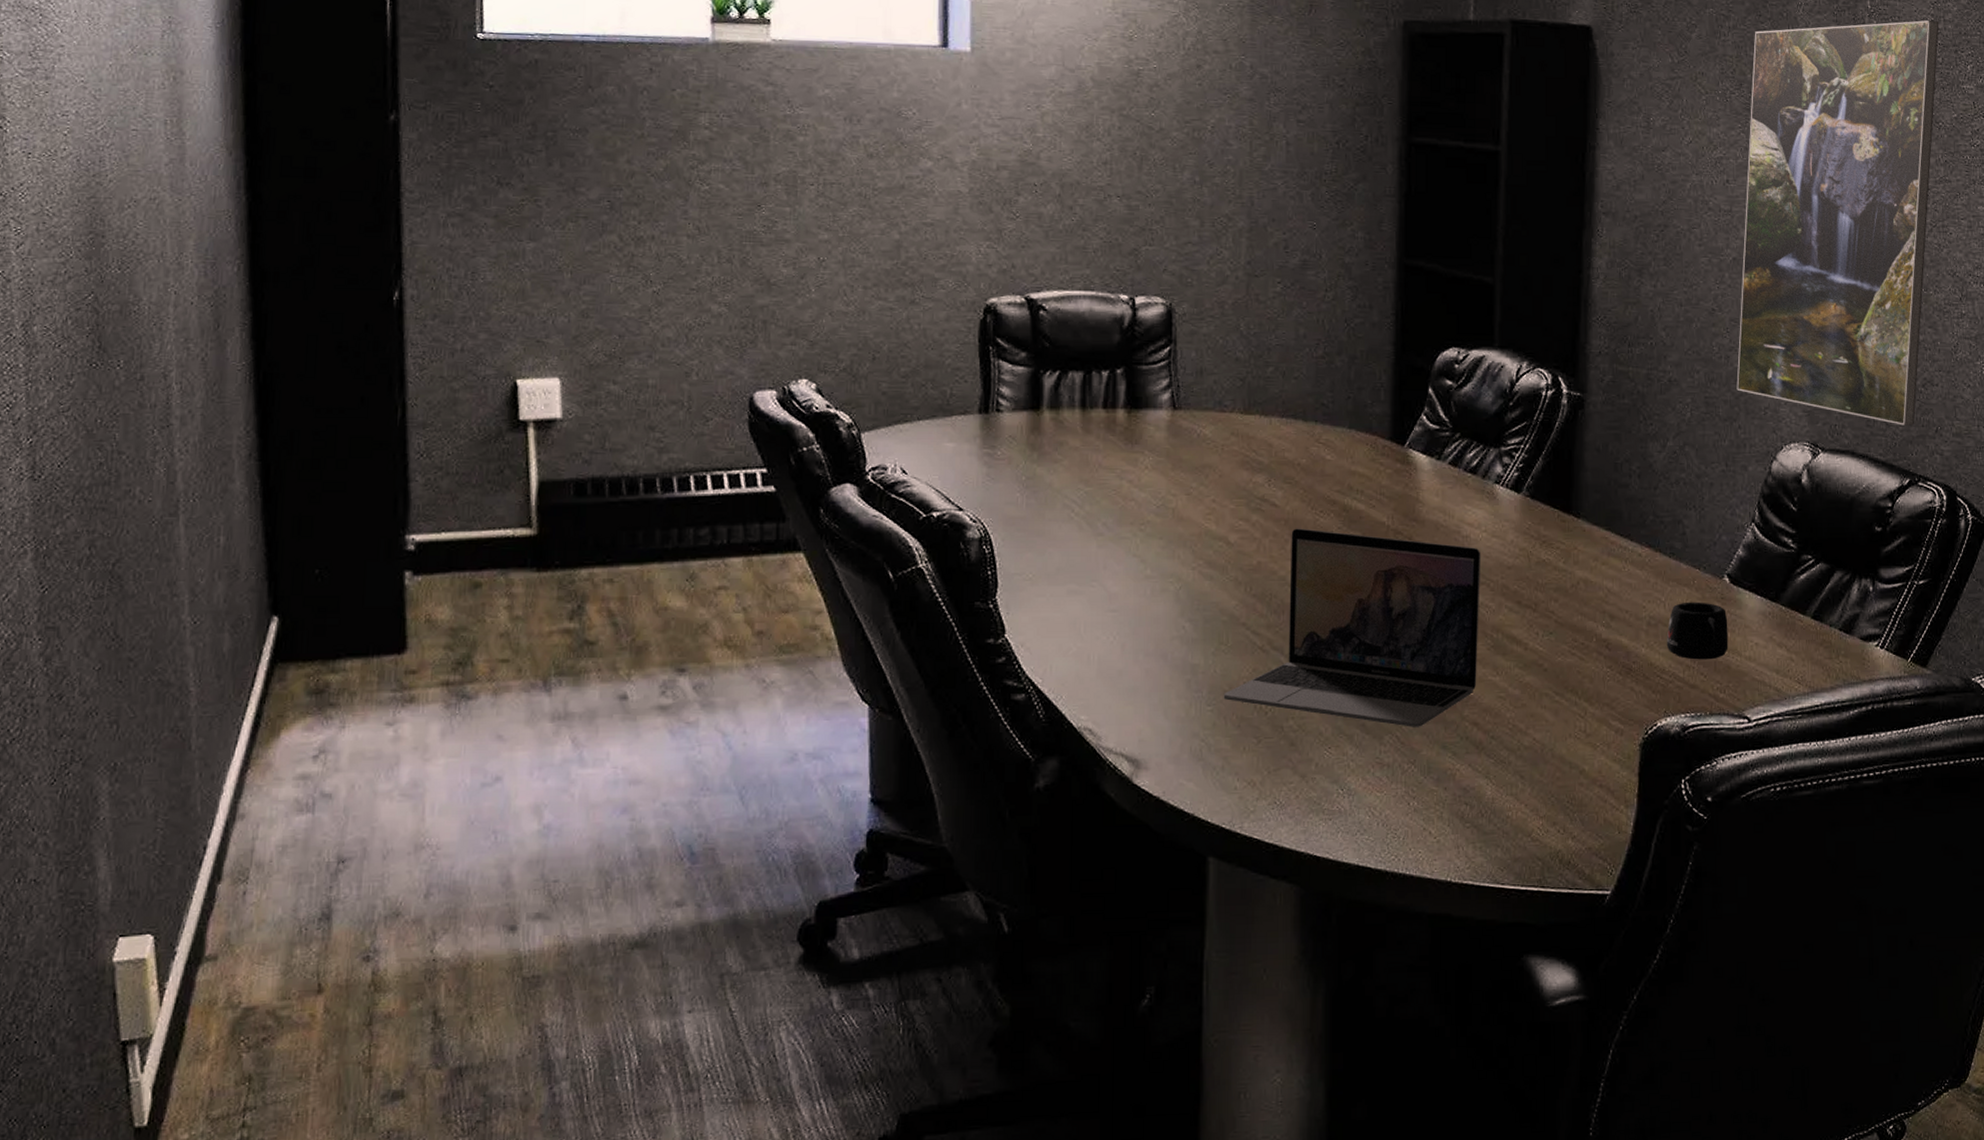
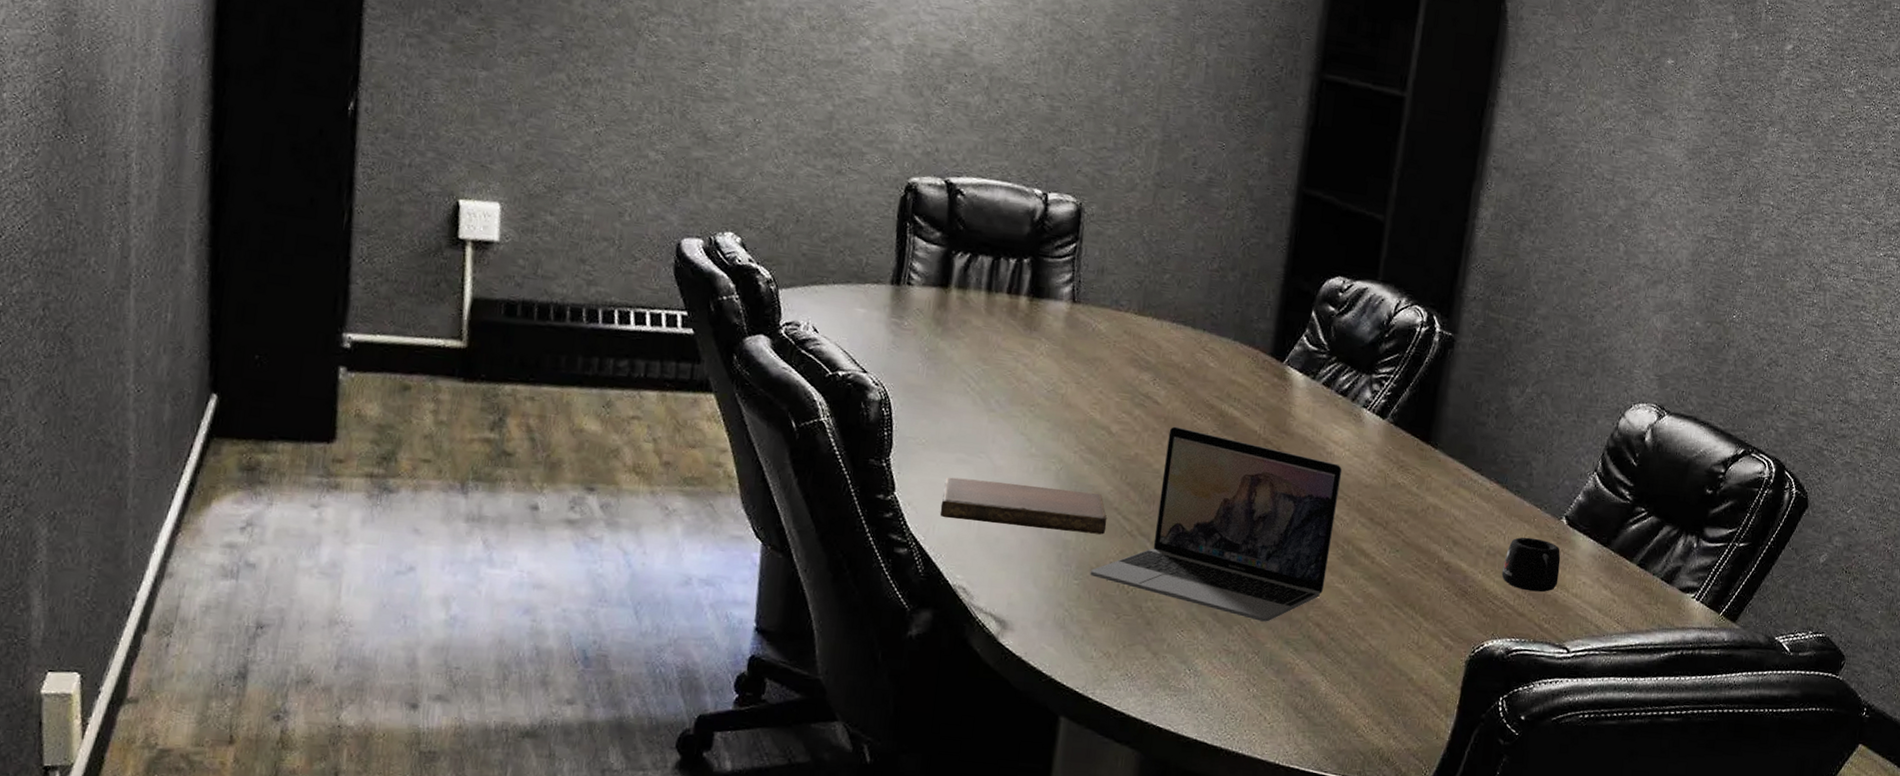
notebook: none [1056,609,1236,656] -> present [939,477,1107,535]
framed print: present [1736,20,1939,426] -> none [1596,13,1831,401]

